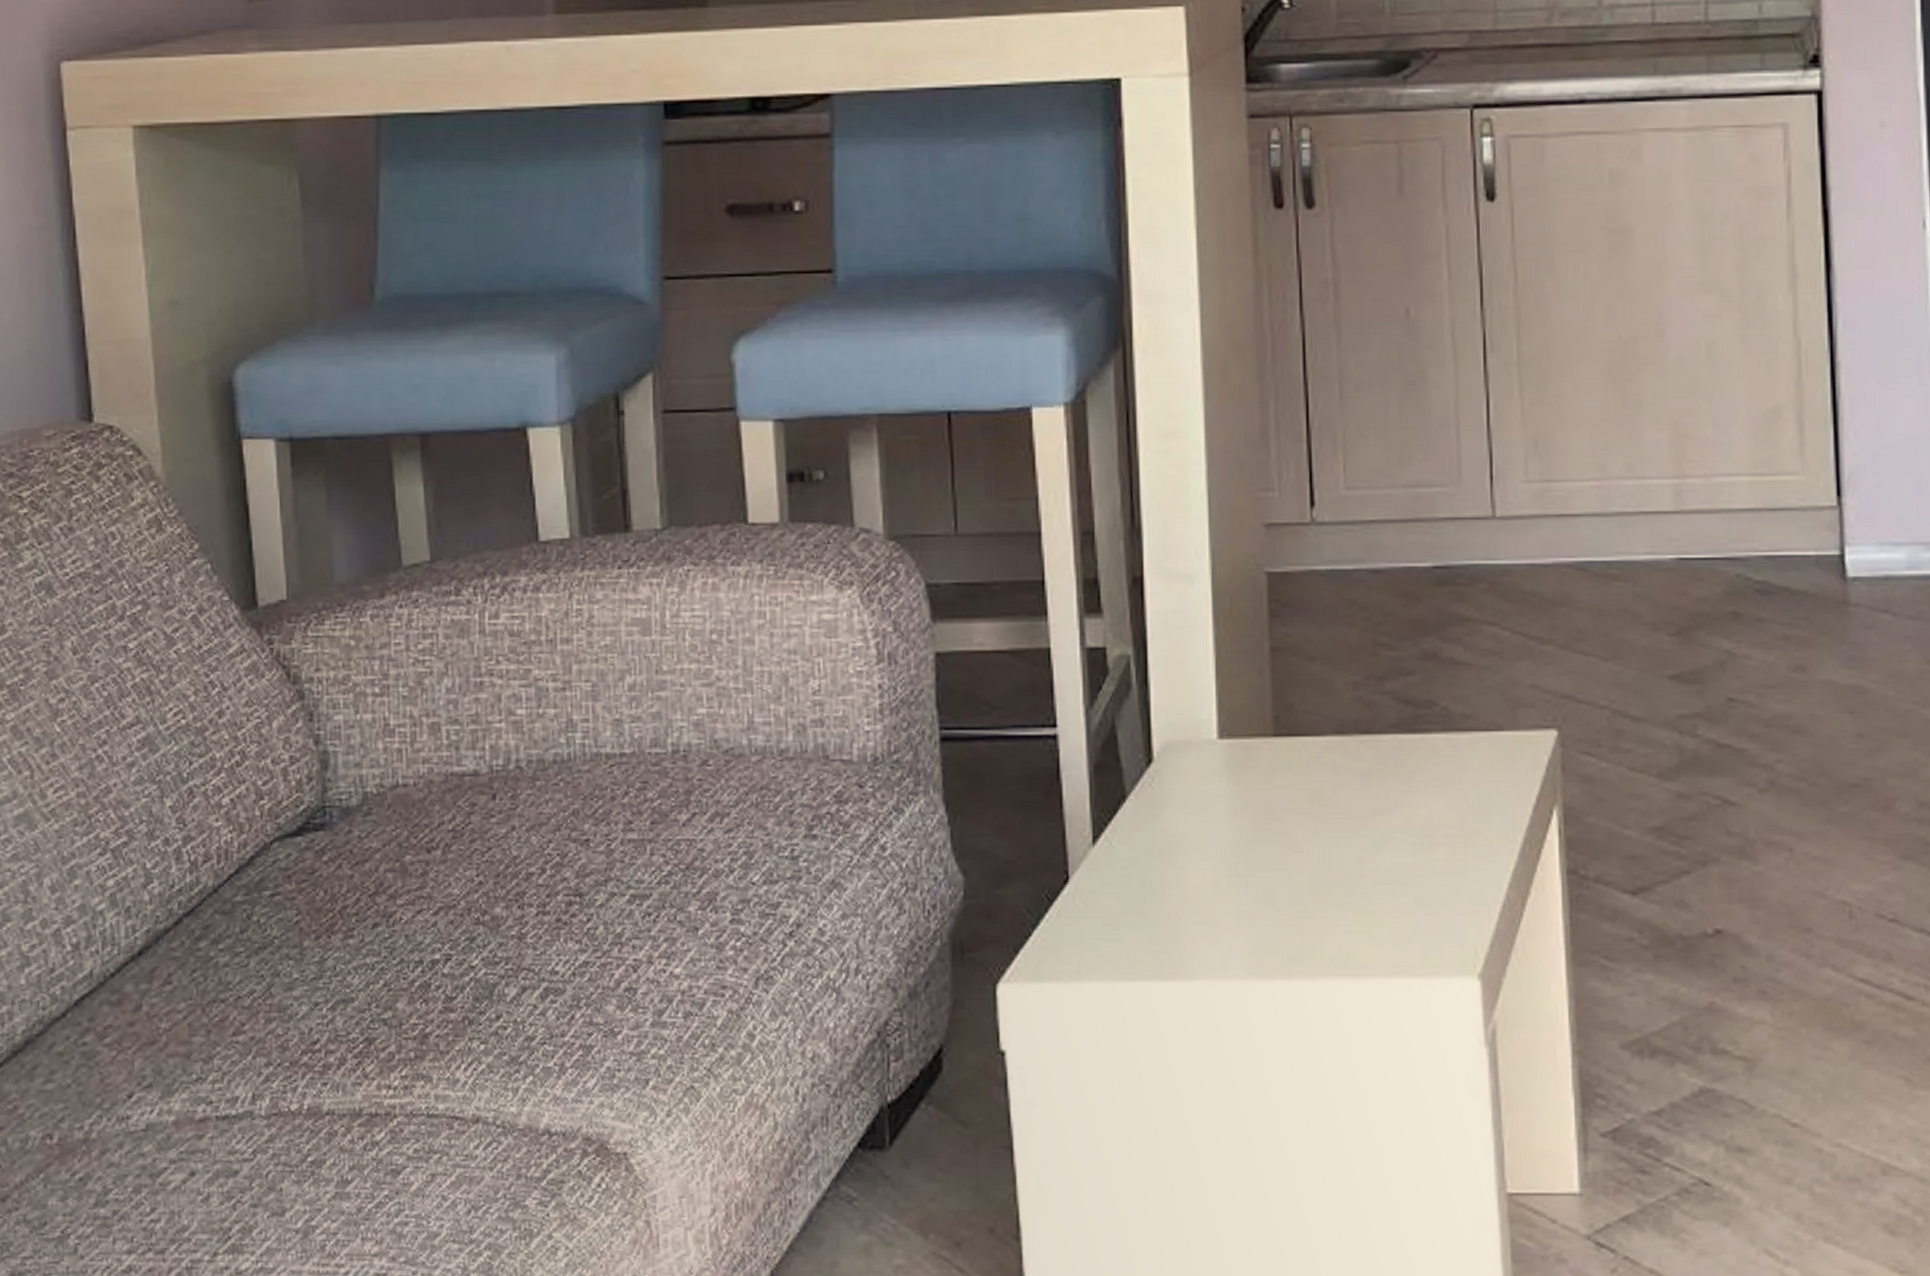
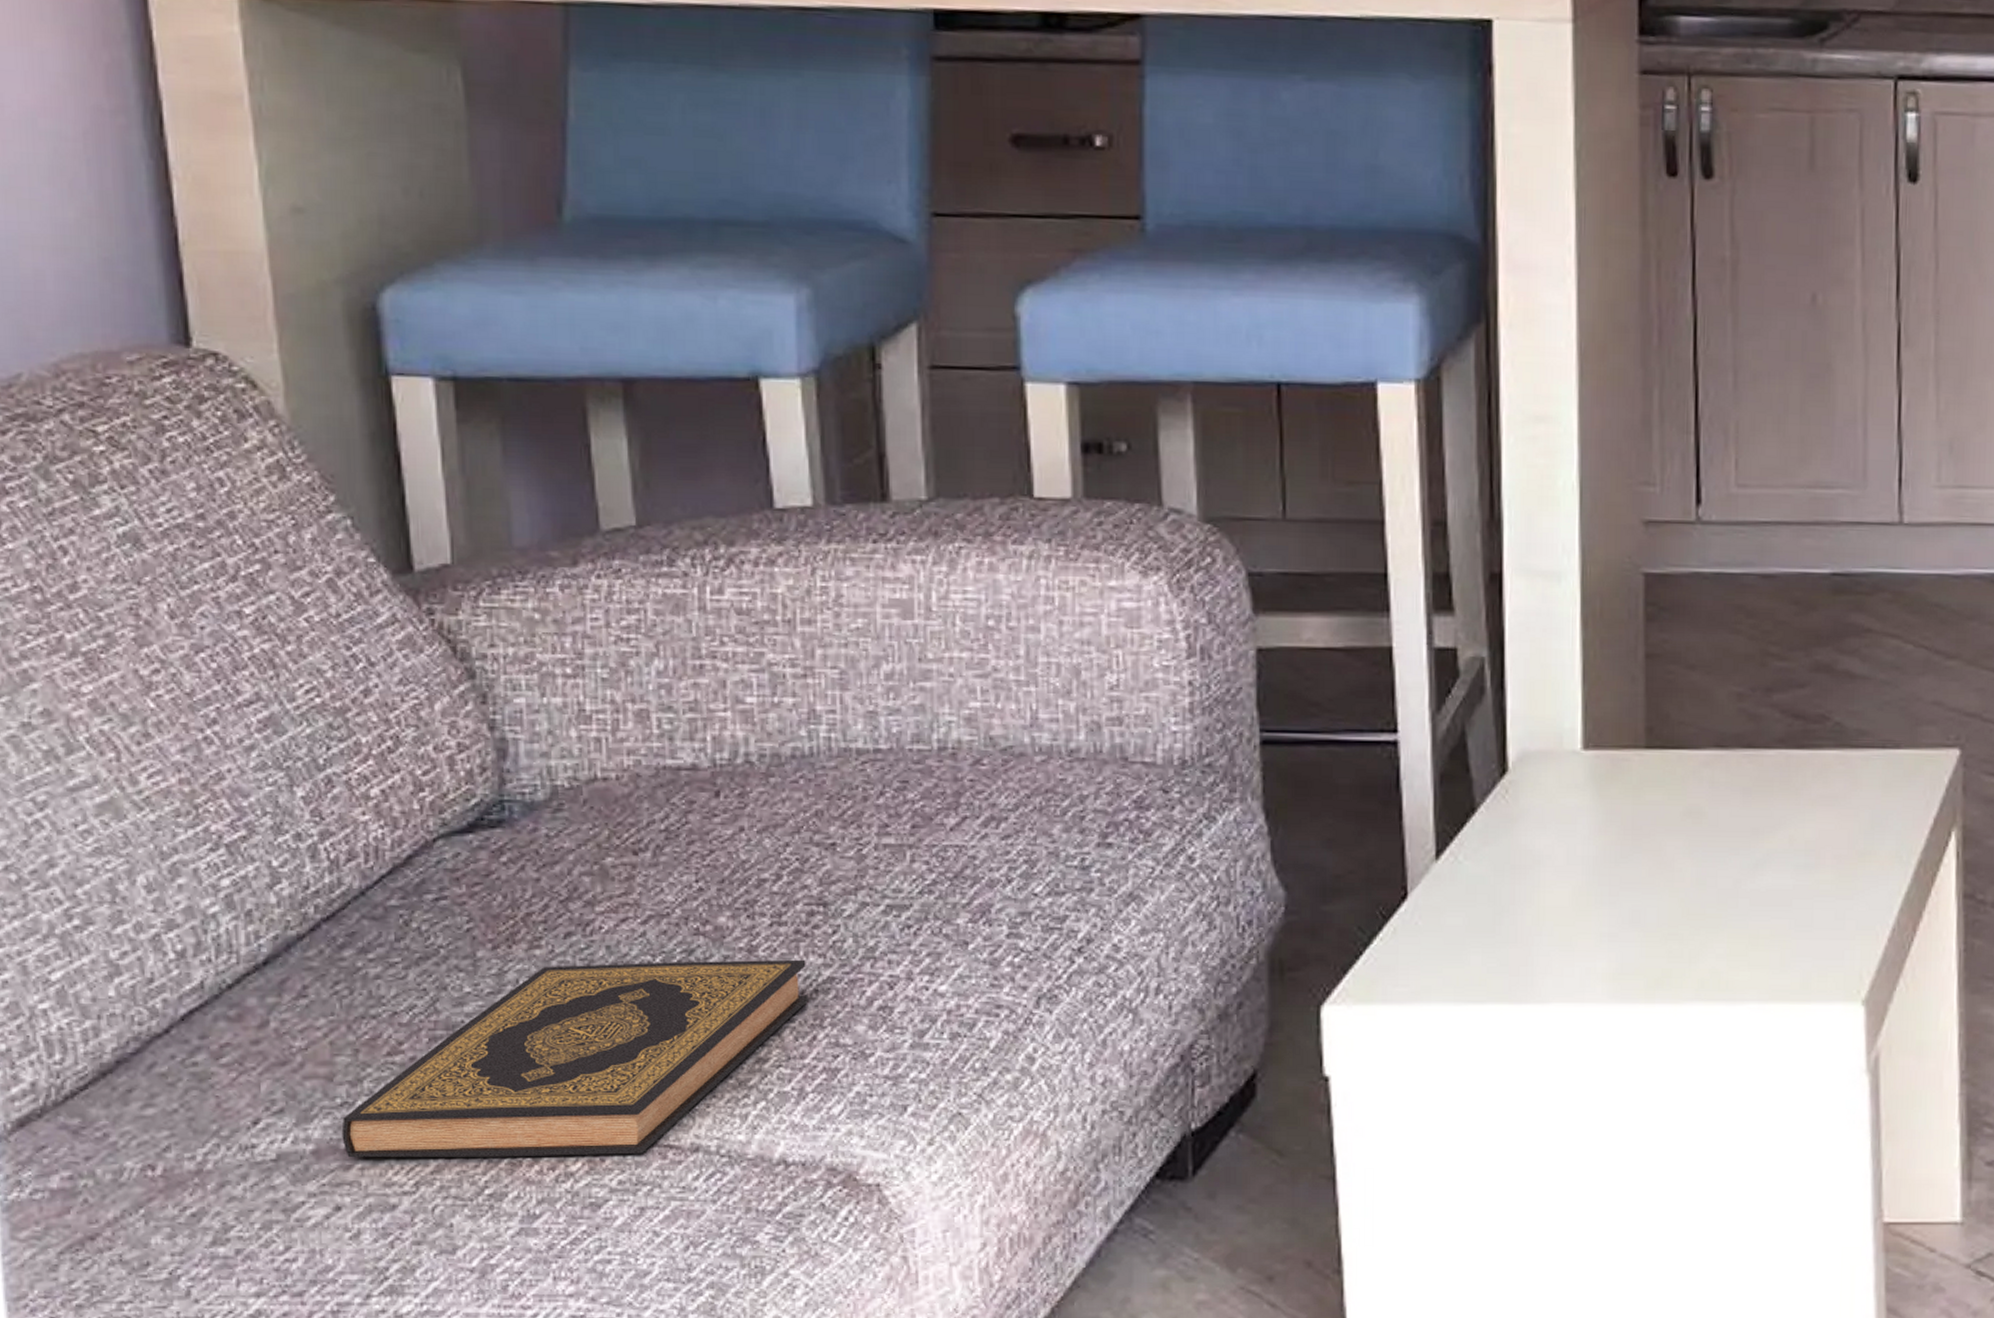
hardback book: none [196,945,568,1128] -> present [341,959,808,1158]

